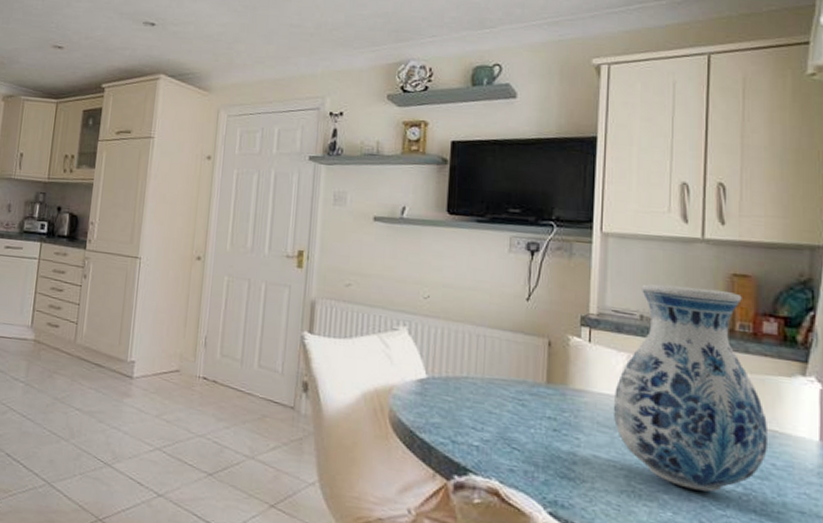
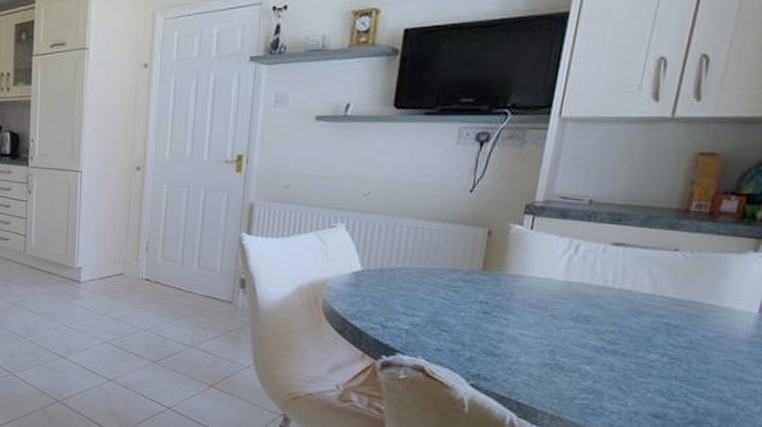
vase: present [613,283,767,492] -> none [546,167,707,362]

